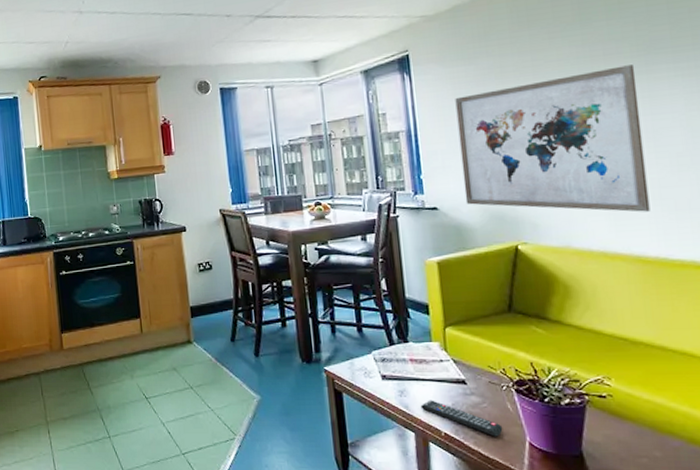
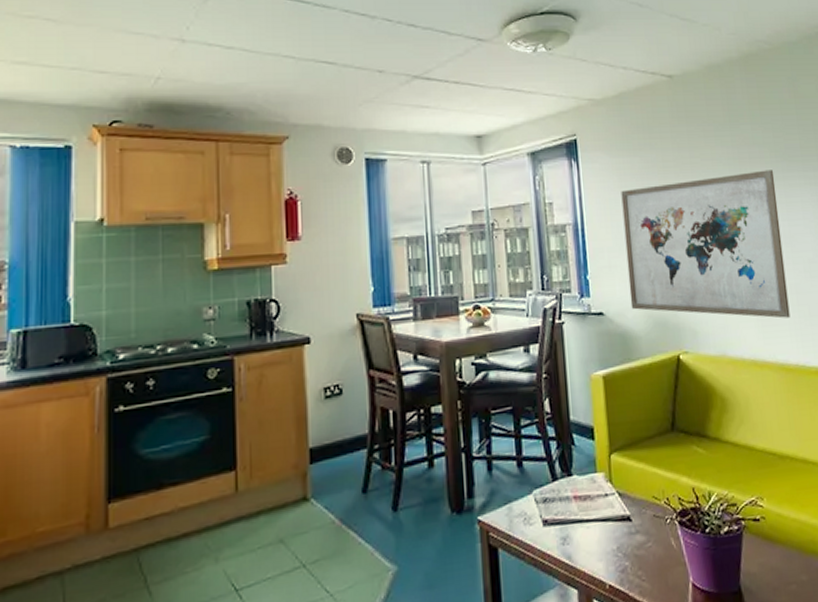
remote control: present [420,400,503,437] -> none [584,545,668,582]

